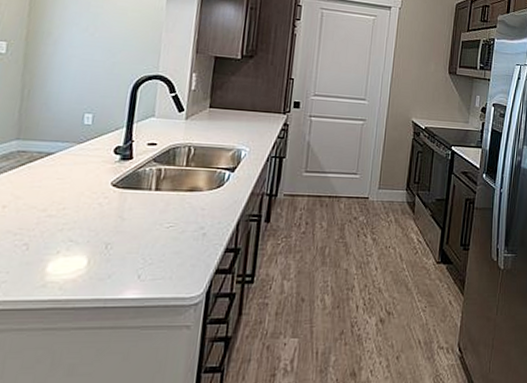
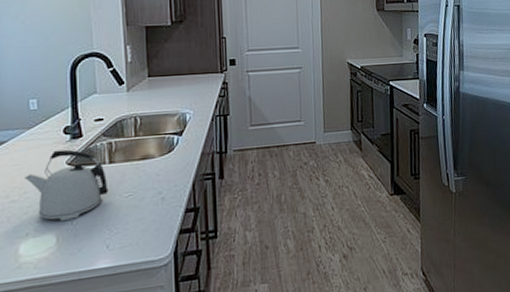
kettle: none [66,169,150,243] -> present [25,149,108,221]

